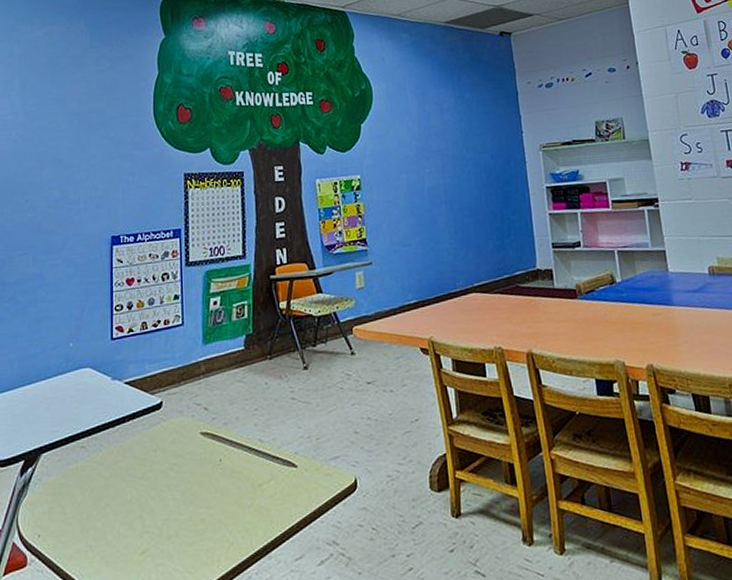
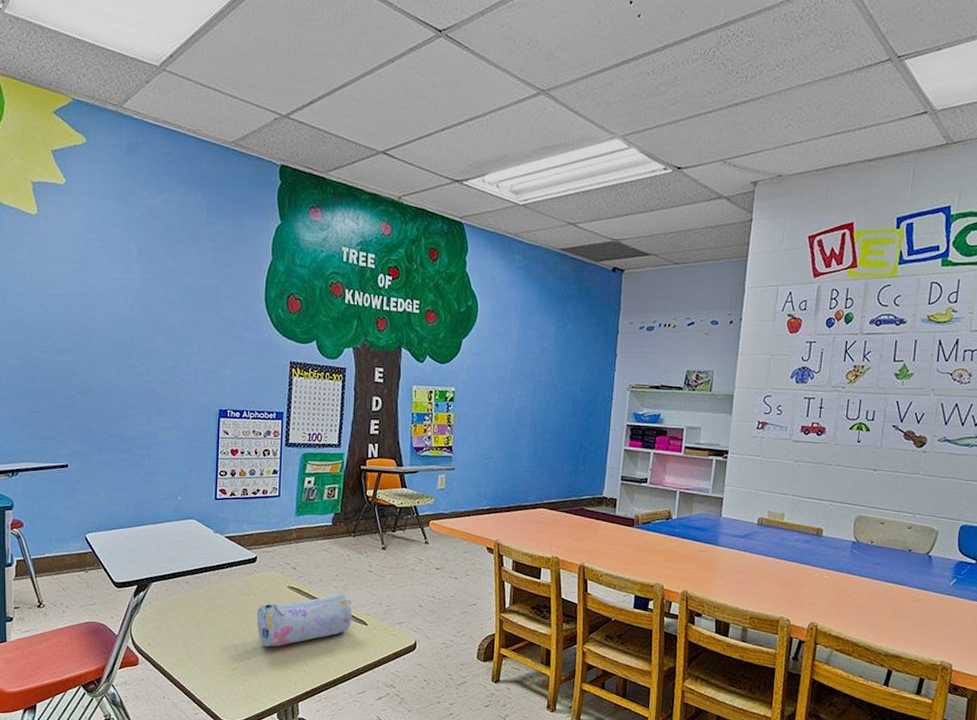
pencil case: none [167,432,278,515] -> present [257,594,352,647]

